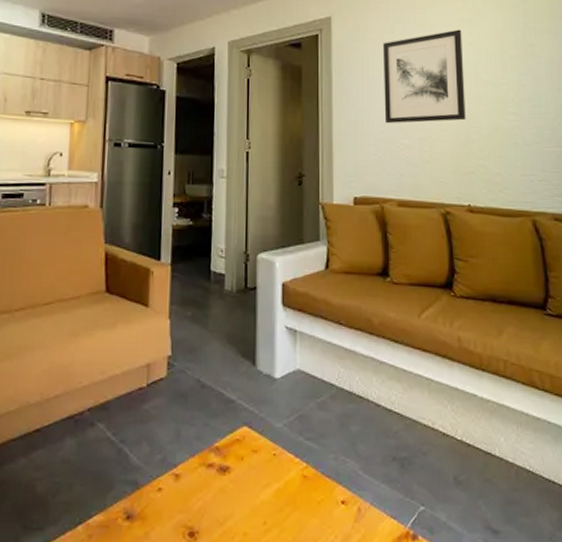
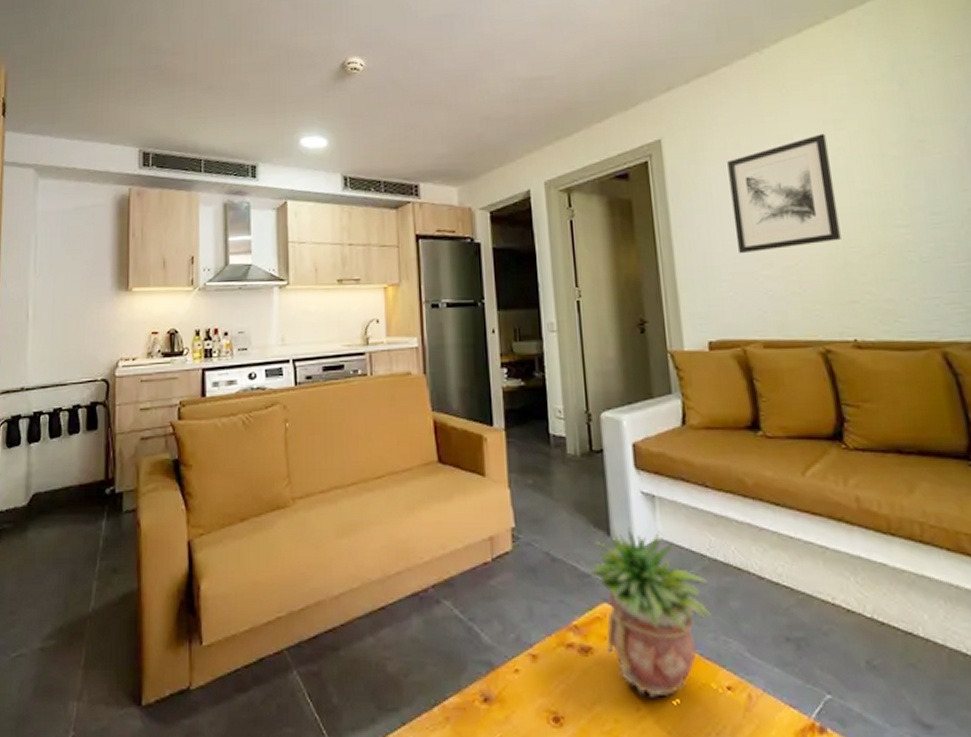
potted plant: none [232,358,336,512] -> present [587,527,714,697]

